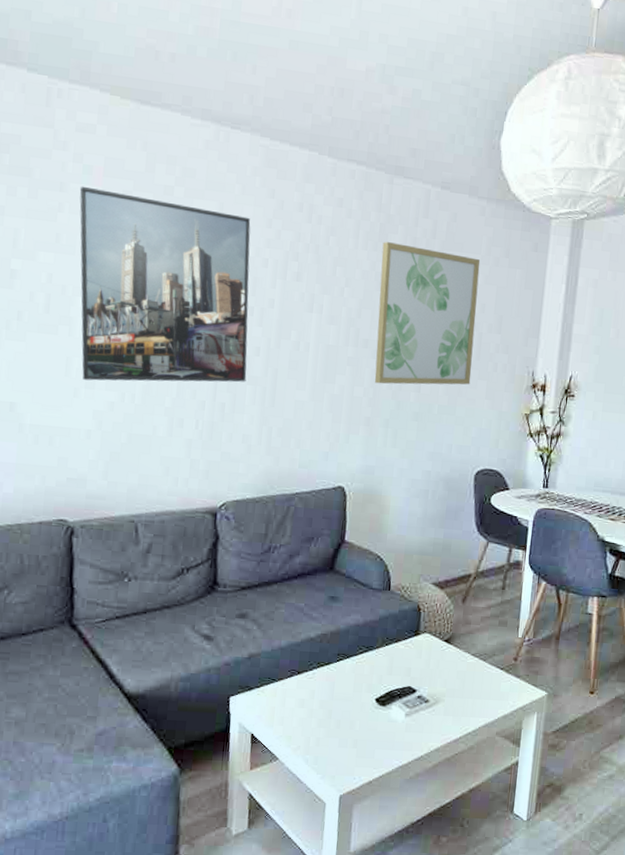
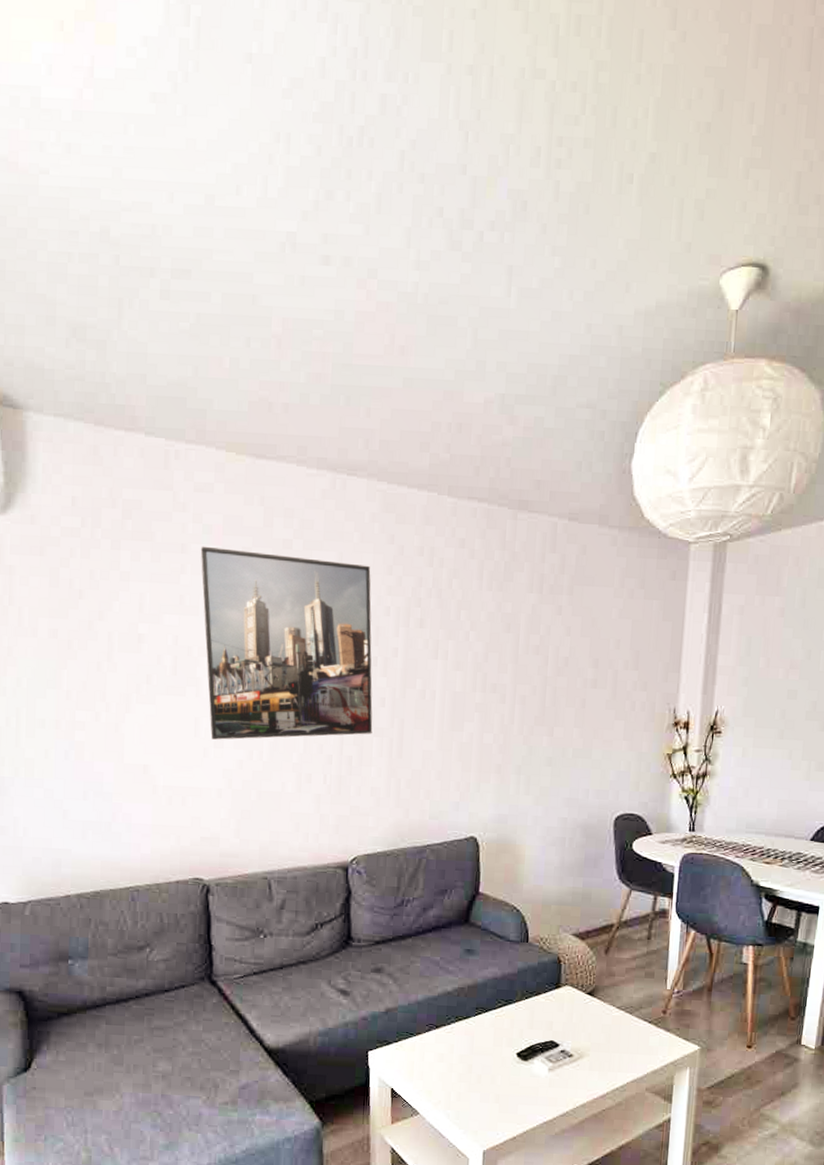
wall art: present [374,242,481,385] -> none [504,581,614,730]

